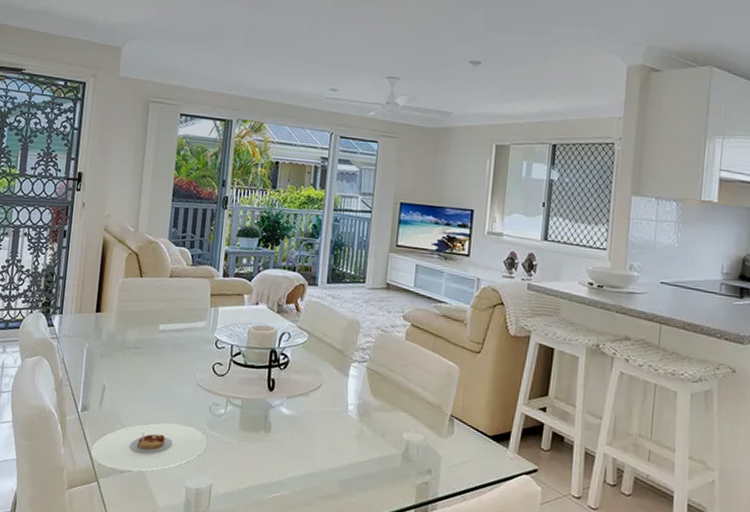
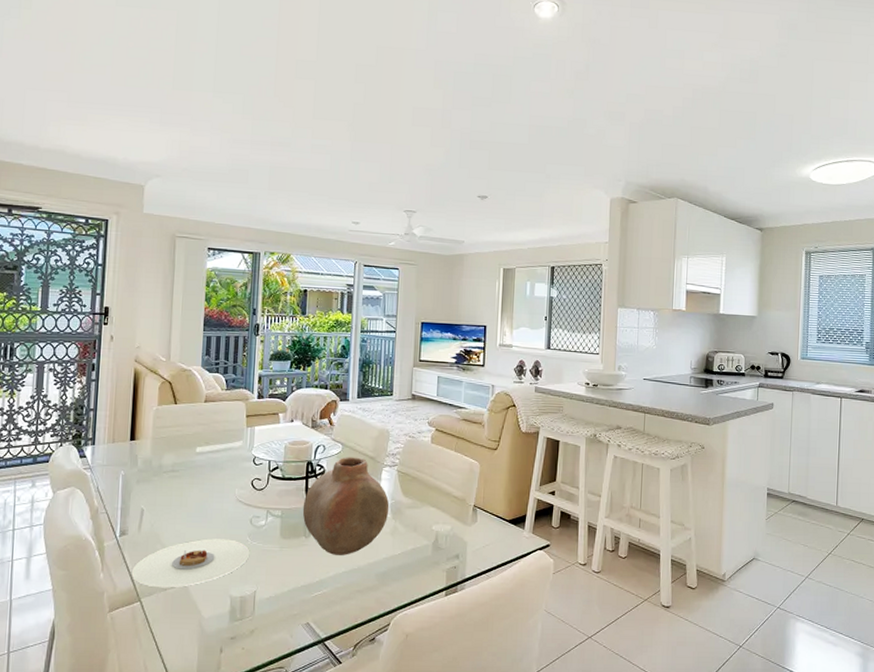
vase: none [263,347,357,457] -> present [302,457,390,555]

